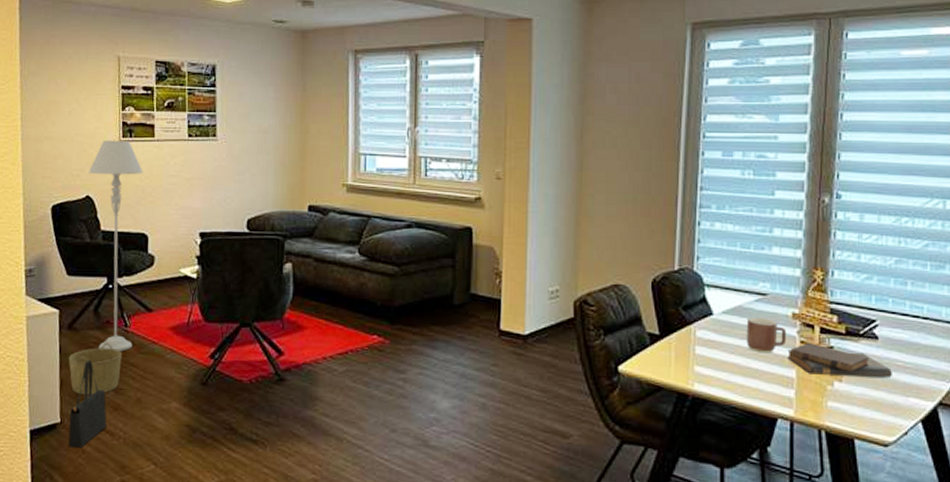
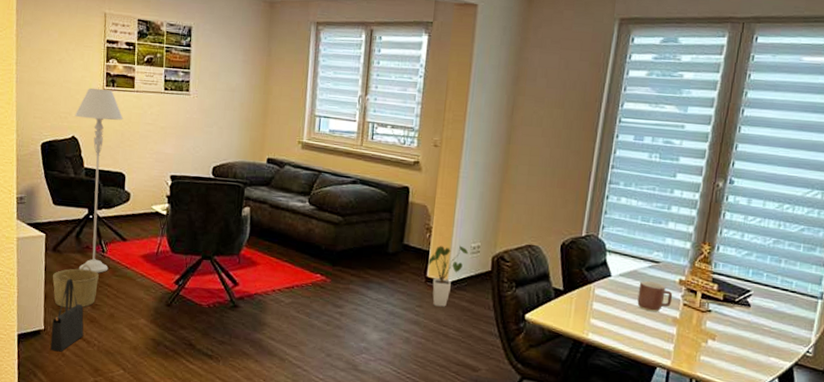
house plant: none [501,290,546,364] -> present [428,245,469,307]
diary: present [787,343,892,378] -> none [671,306,759,340]

